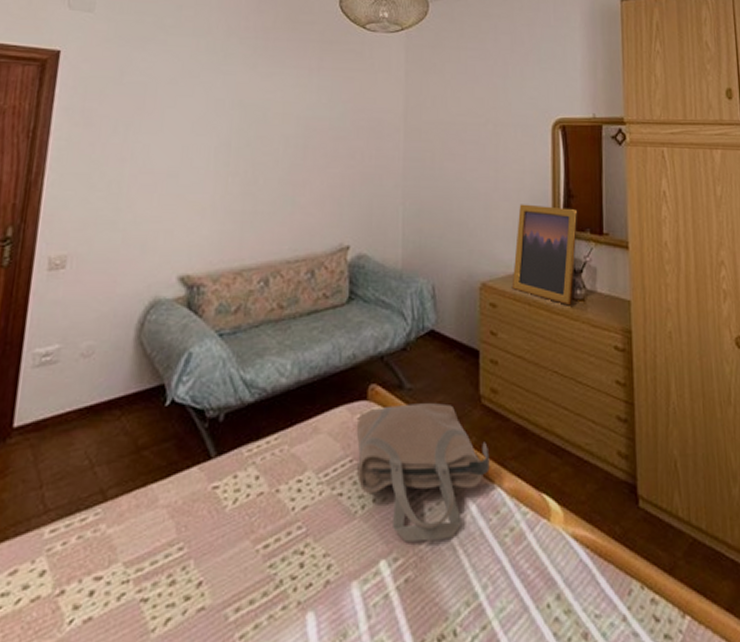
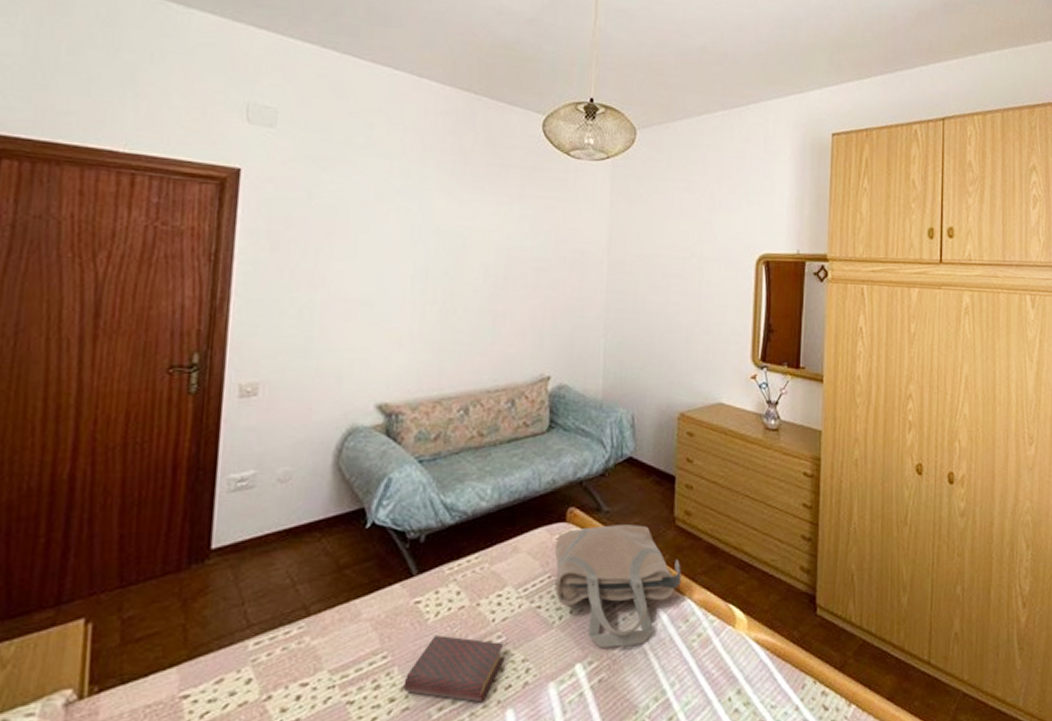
book: none [199,524,304,603] -> present [403,634,504,703]
picture frame: present [511,204,578,306] -> none [709,337,777,435]

